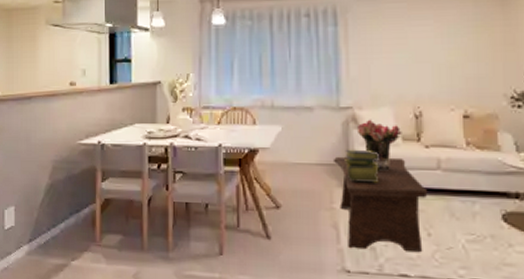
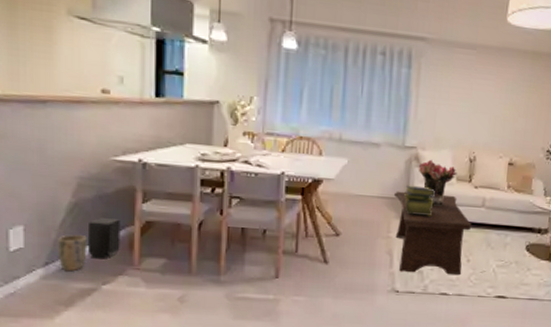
plant pot: none [39,213,60,248] -> present [58,235,87,271]
speaker: none [60,197,85,236] -> present [87,218,121,259]

